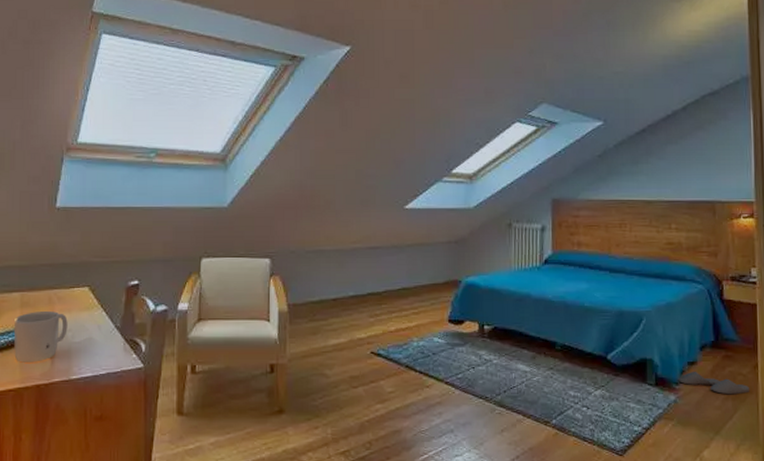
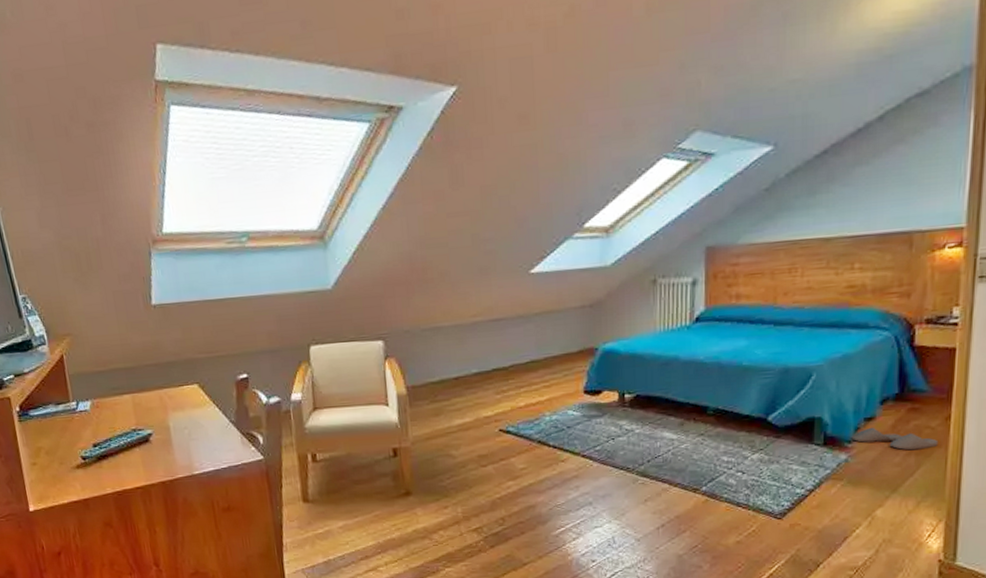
mug: present [14,311,68,364] -> none [130,410,184,463]

